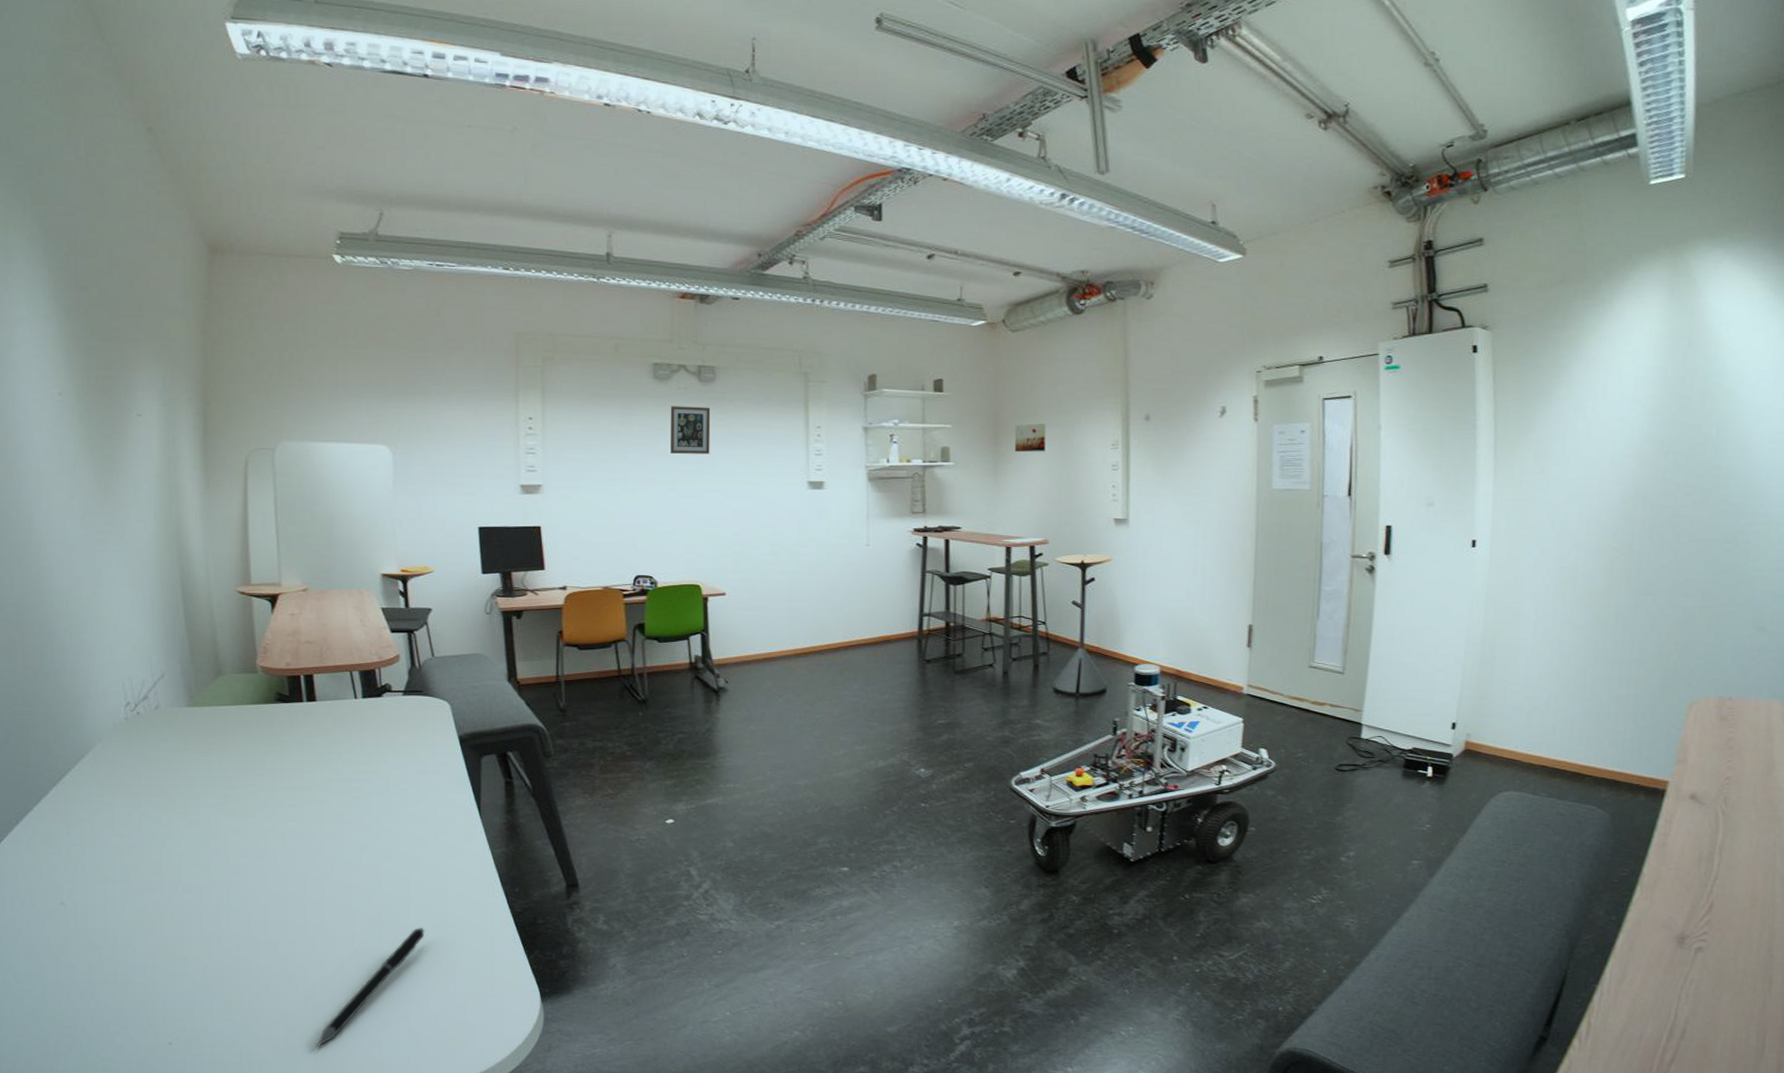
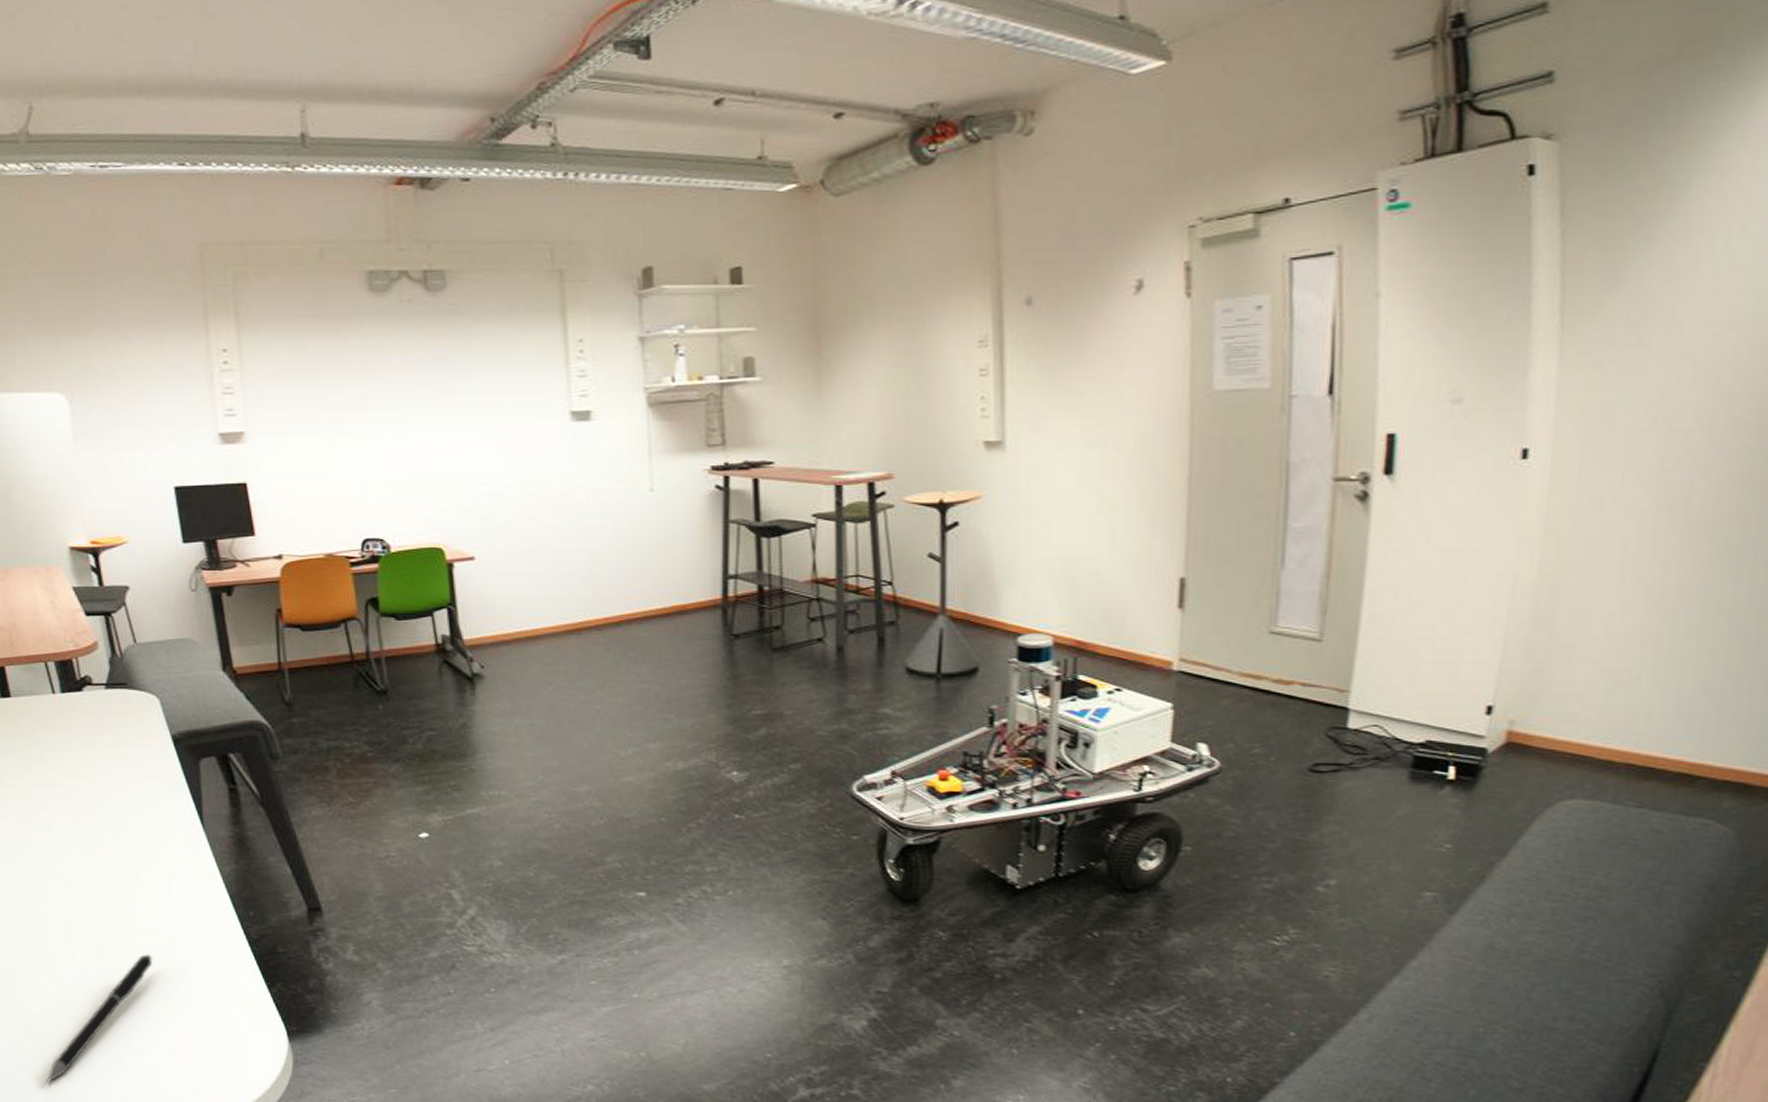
picture frame: present [670,406,711,455] -> none [392,323,445,385]
wall art: present [1014,423,1046,453] -> none [842,319,886,359]

